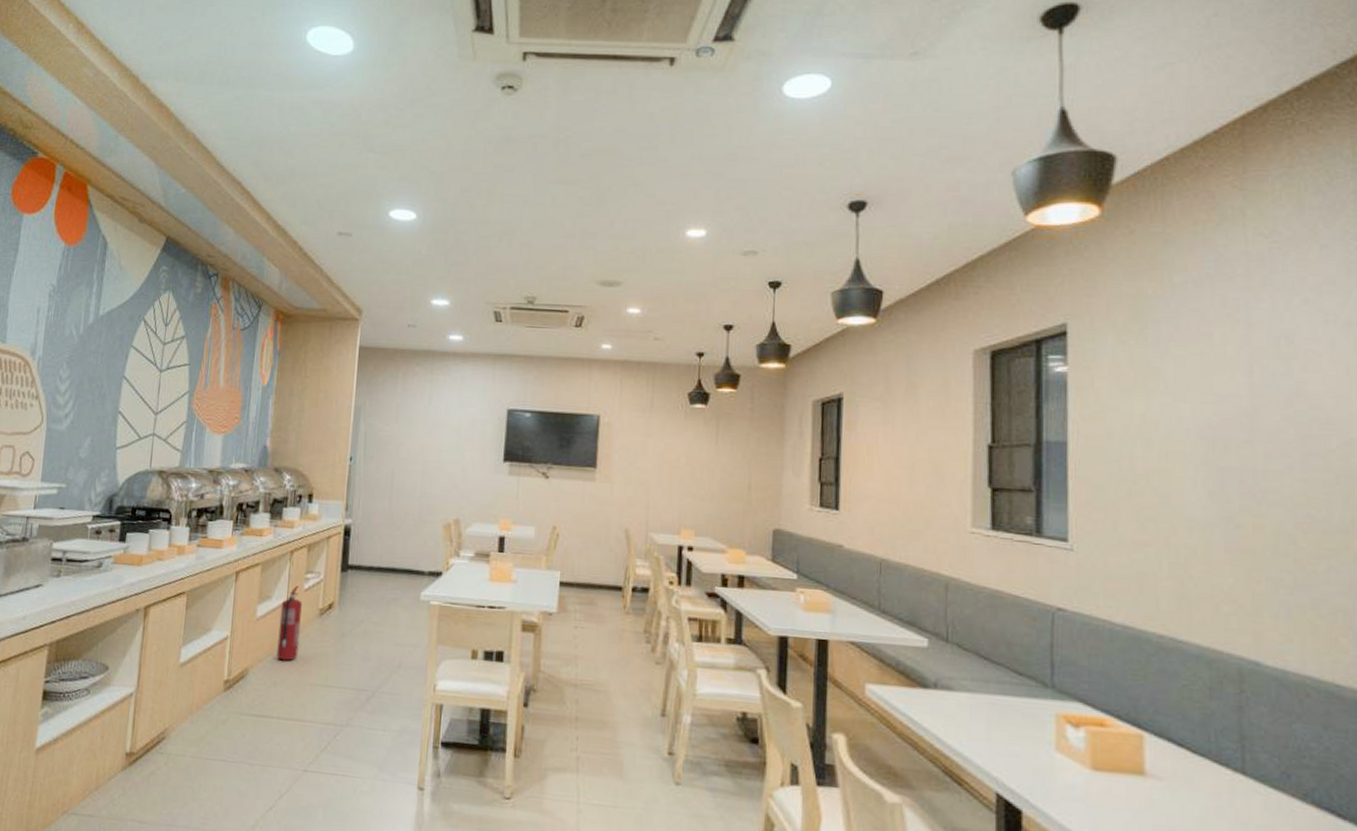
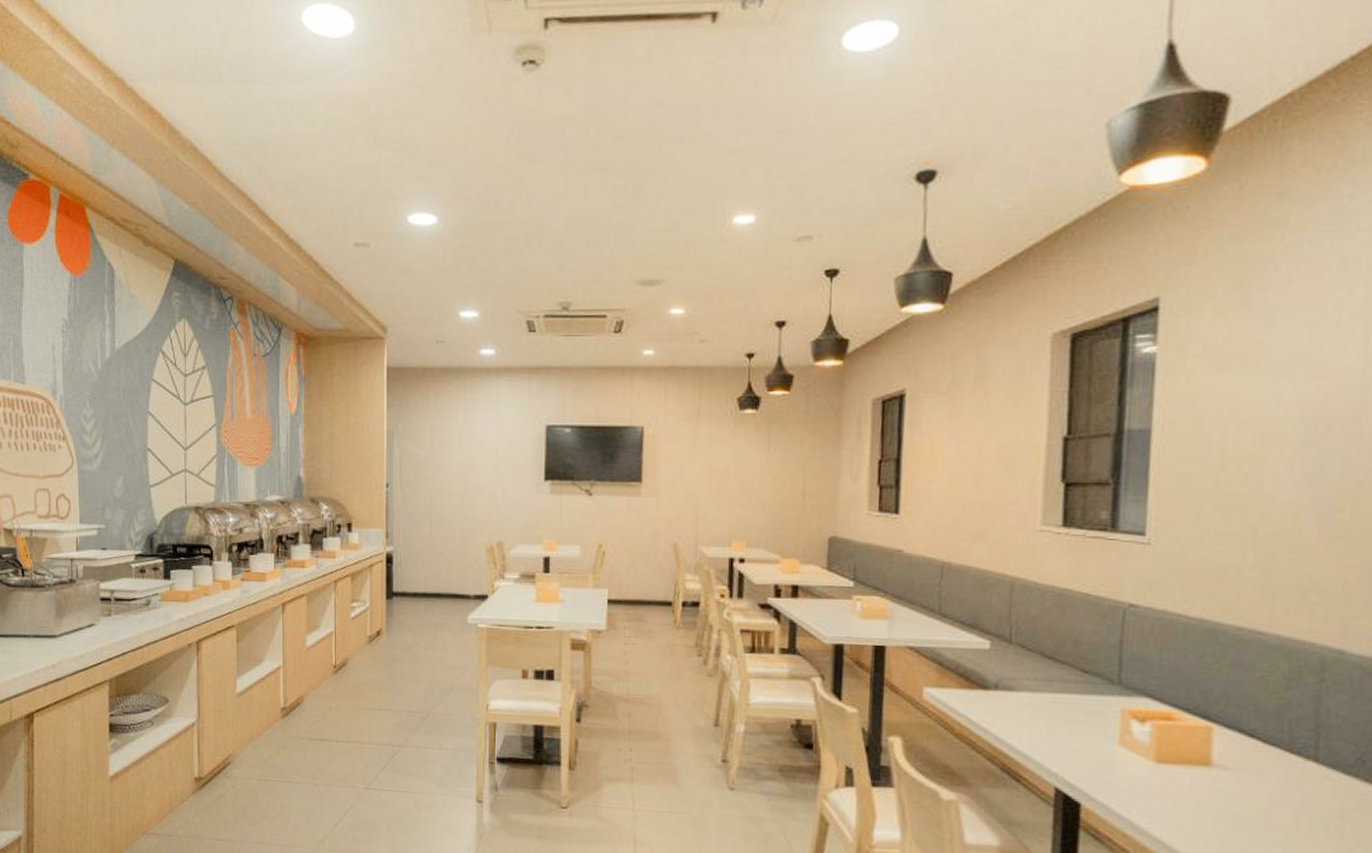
fire extinguisher: present [277,586,302,661] -> none [329,615,350,687]

